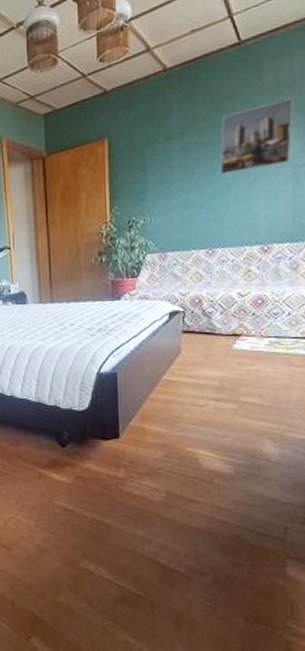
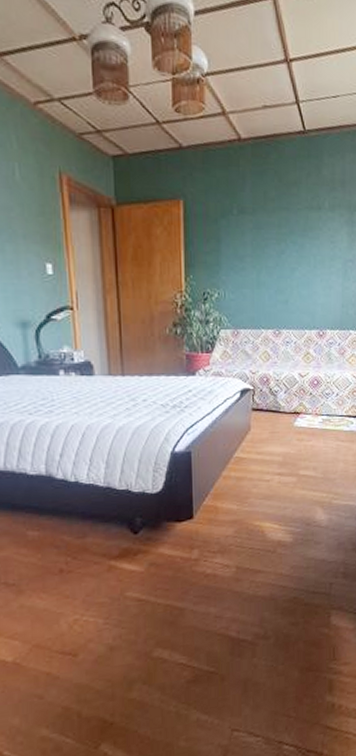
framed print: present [220,98,294,175] -> none [287,196,345,258]

